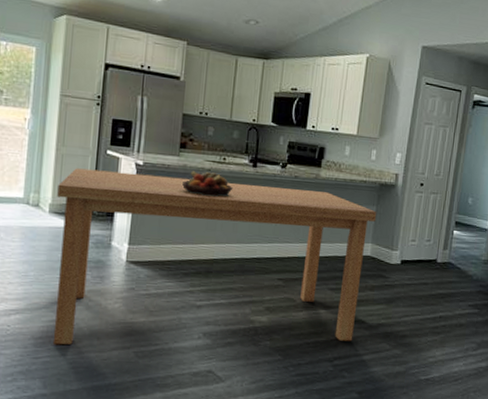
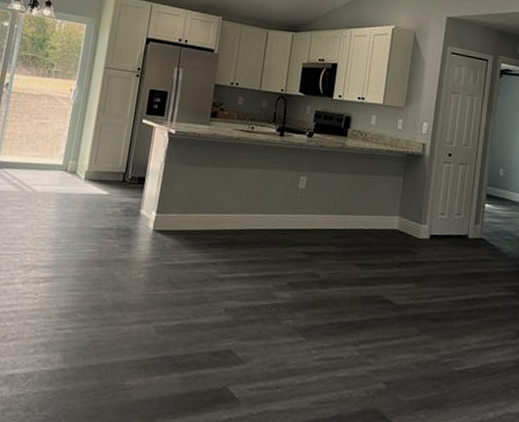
dining table: present [53,168,377,345] -> none [76,136,404,324]
fruit bowl: present [182,171,233,197] -> none [211,139,260,166]

